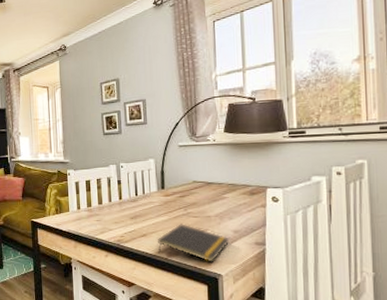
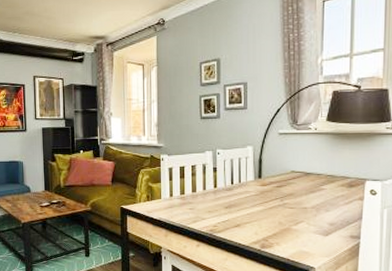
notepad: present [158,224,230,262] -> none [252,215,325,255]

